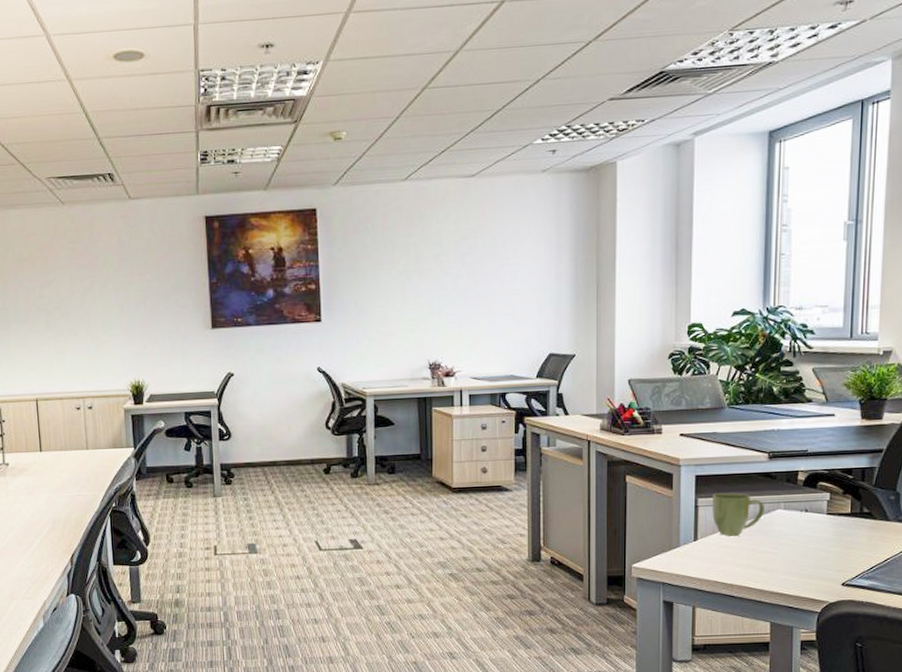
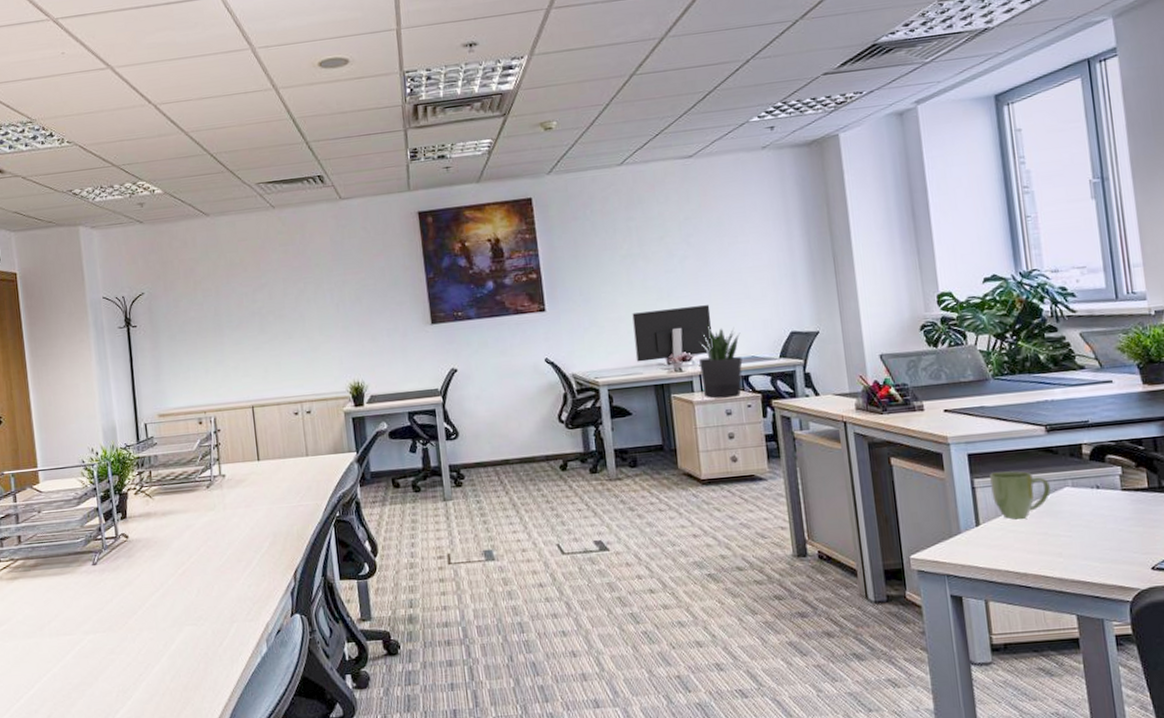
computer monitor: none [402,324,477,384] -> present [632,305,713,370]
planter: none [462,342,503,414] -> present [698,324,743,399]

